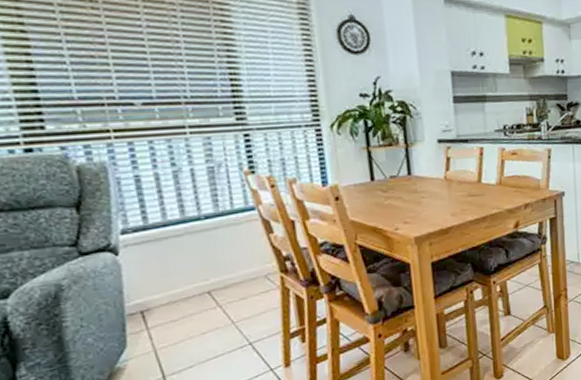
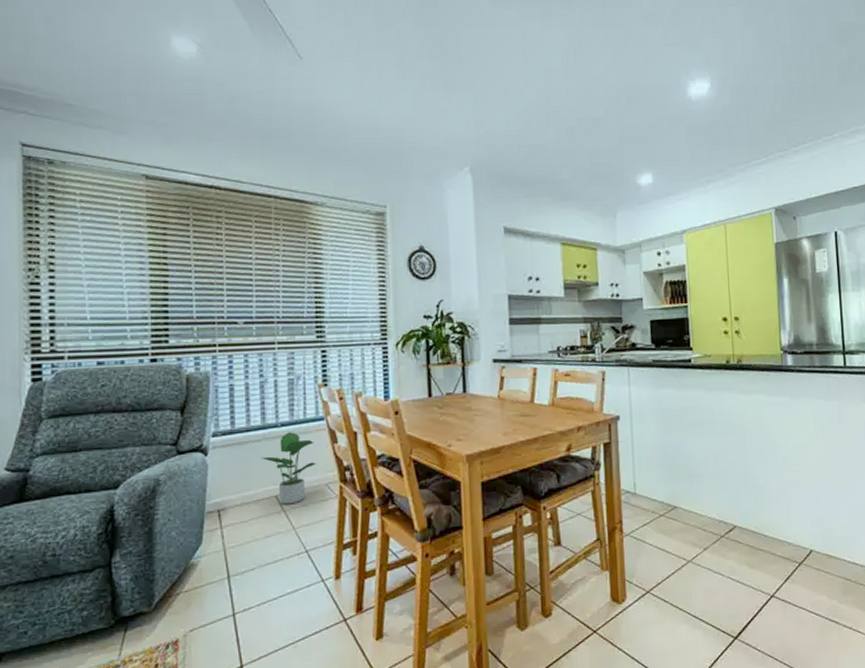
potted plant: none [184,224,252,300] -> present [261,432,316,505]

